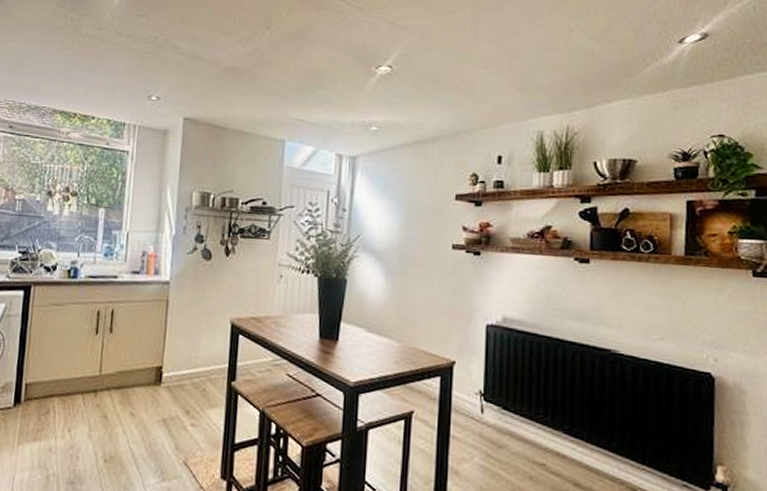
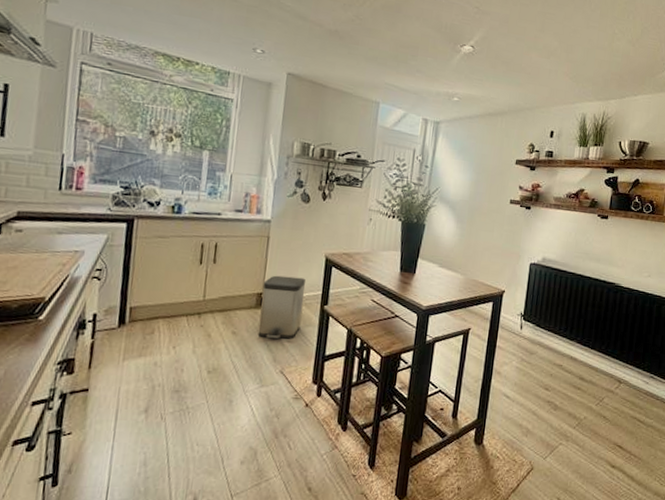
pedal bin: none [158,345,209,423] -> present [258,275,305,339]

